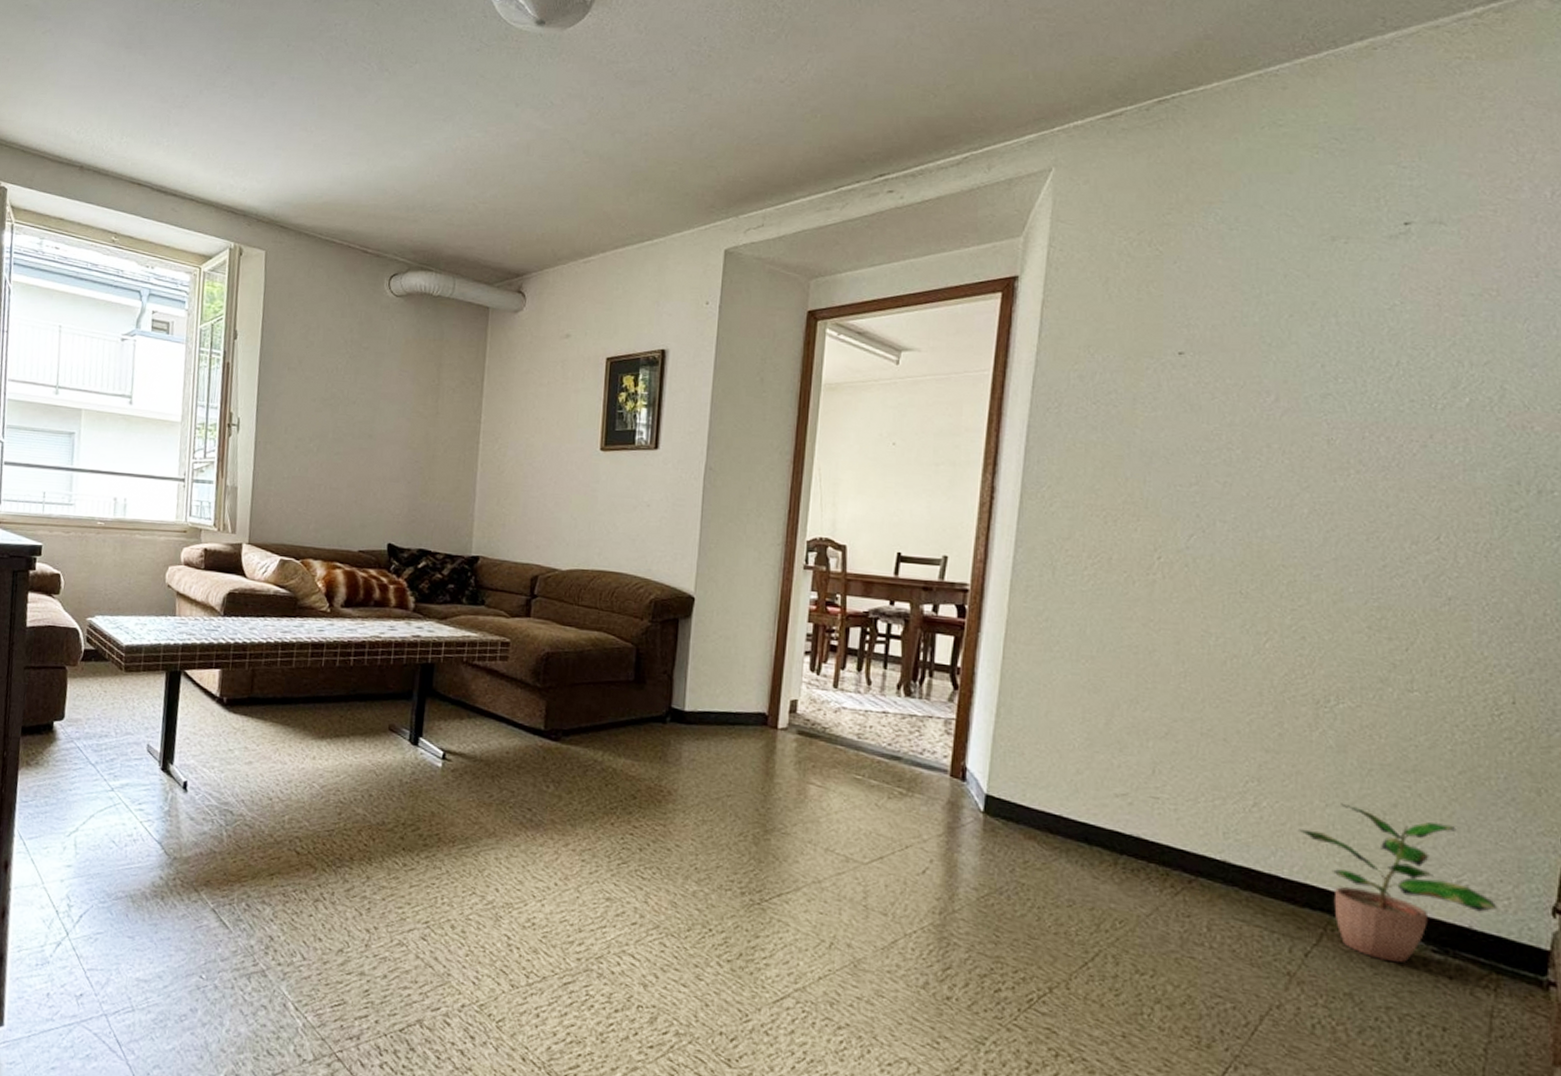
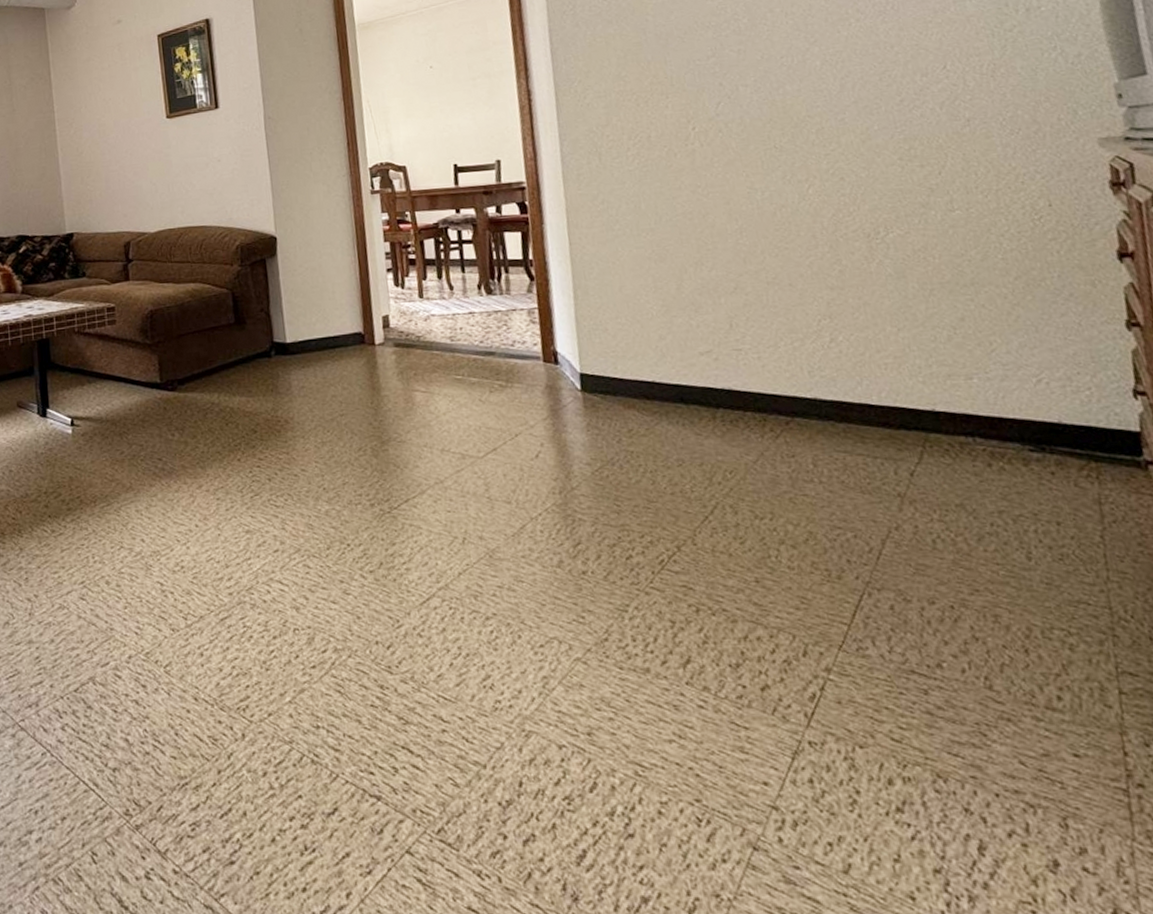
potted plant: present [1297,803,1498,963] -> none [876,325,1082,468]

